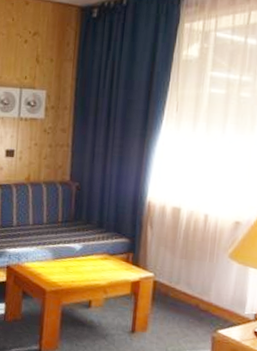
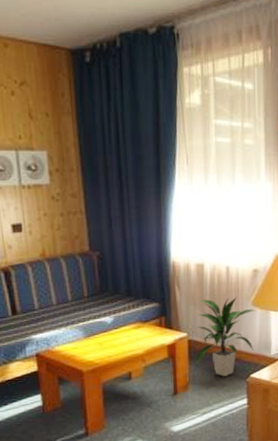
indoor plant: none [159,243,233,326] -> present [196,297,256,376]

